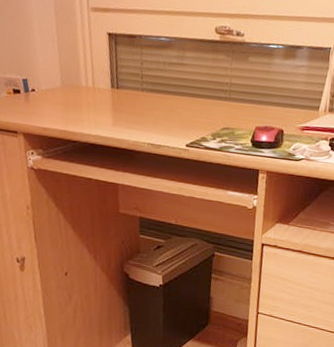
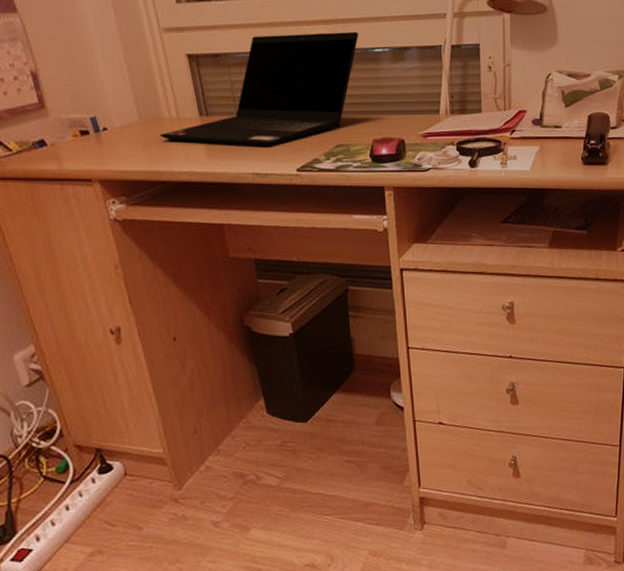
laptop computer: none [77,22,258,122] -> present [160,31,359,146]

